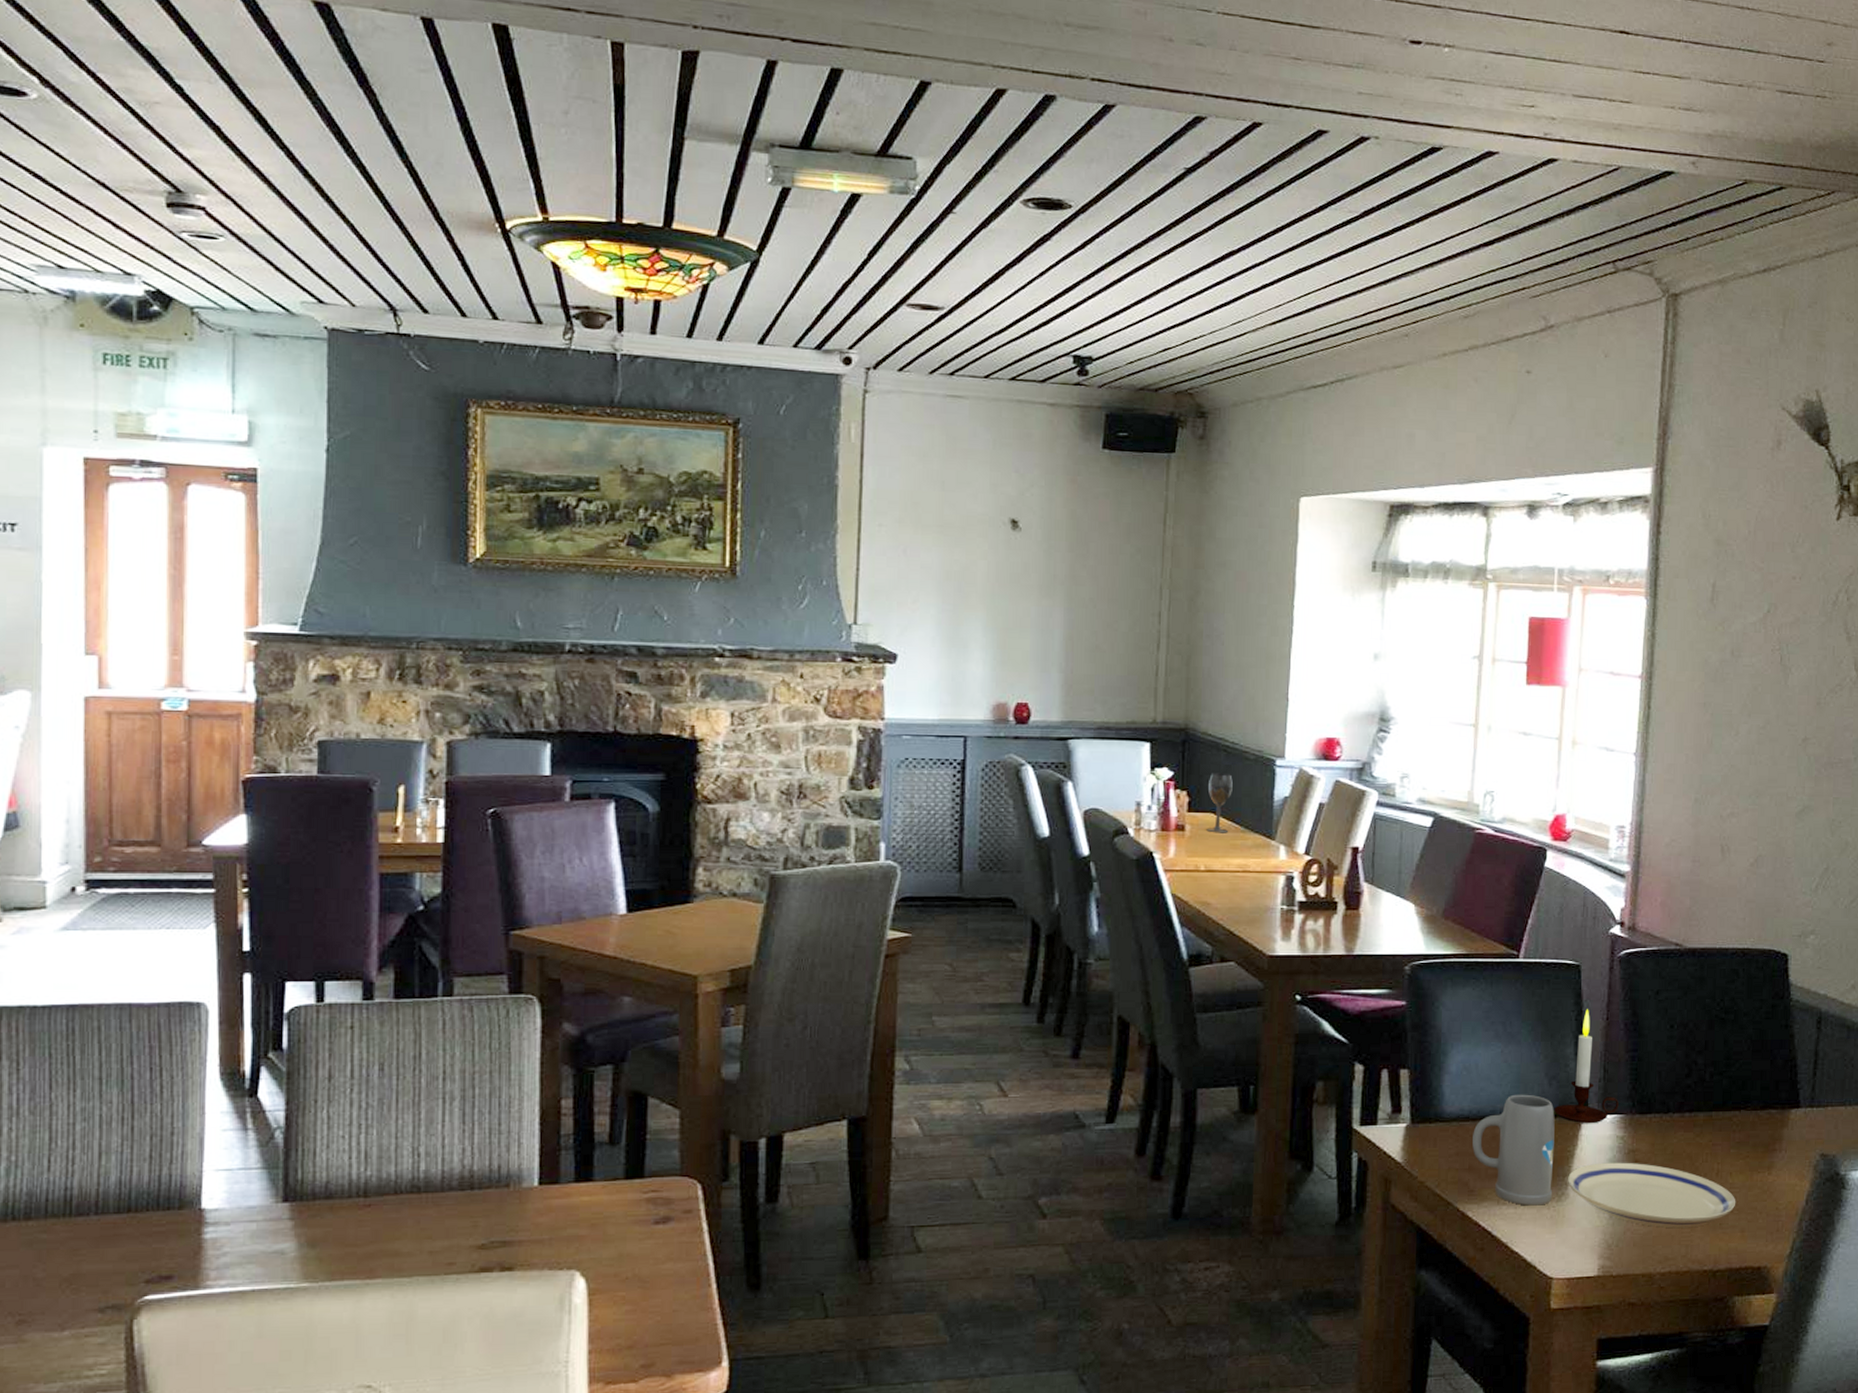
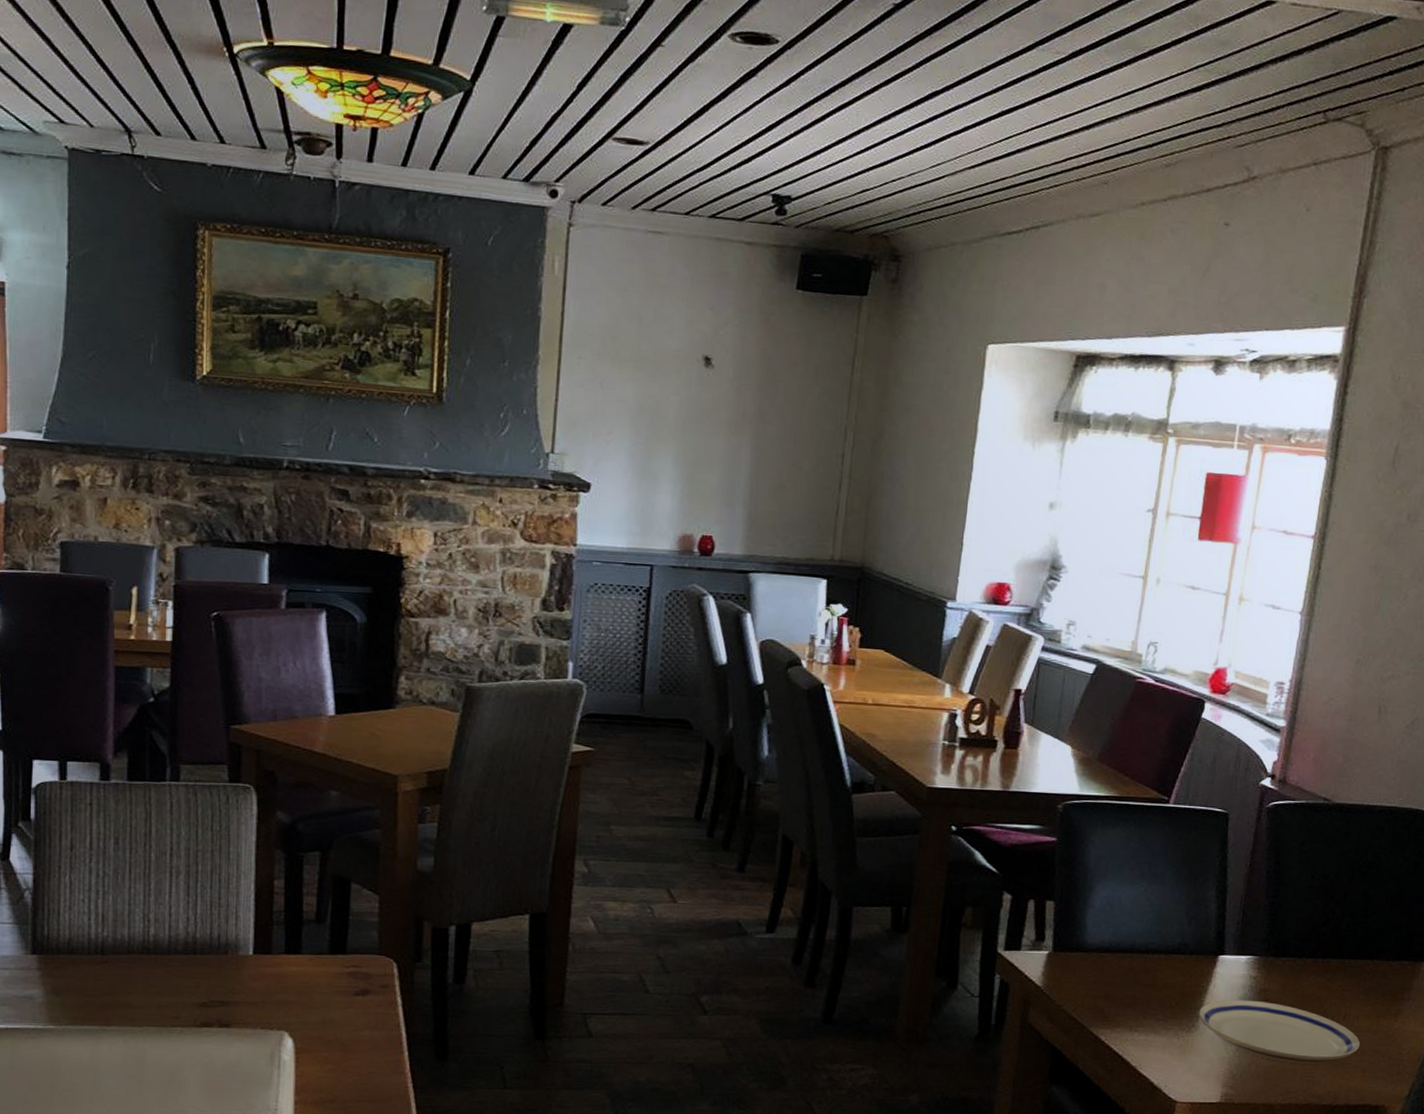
wine glass: present [1206,772,1233,833] -> none [876,611,904,670]
beer mug: present [1472,1094,1555,1206] -> none [1110,931,1192,1035]
candle: present [1554,1009,1618,1124] -> none [1191,855,1255,963]

